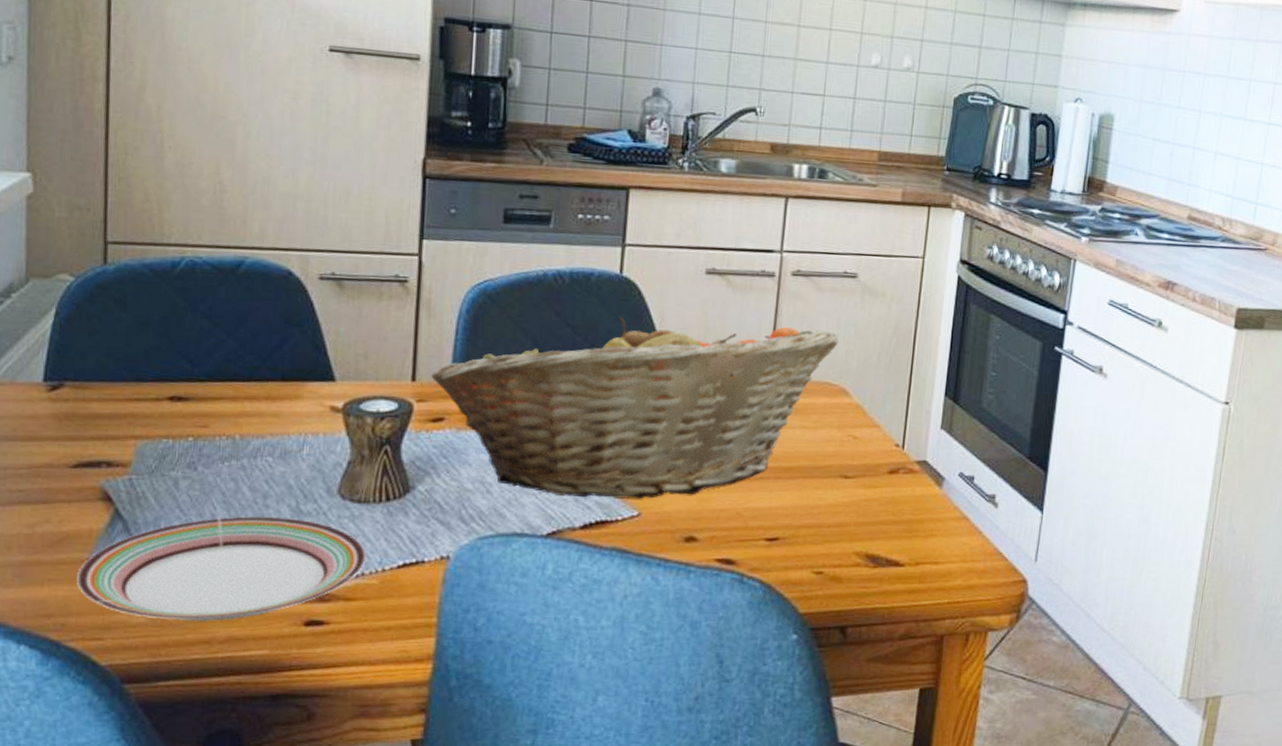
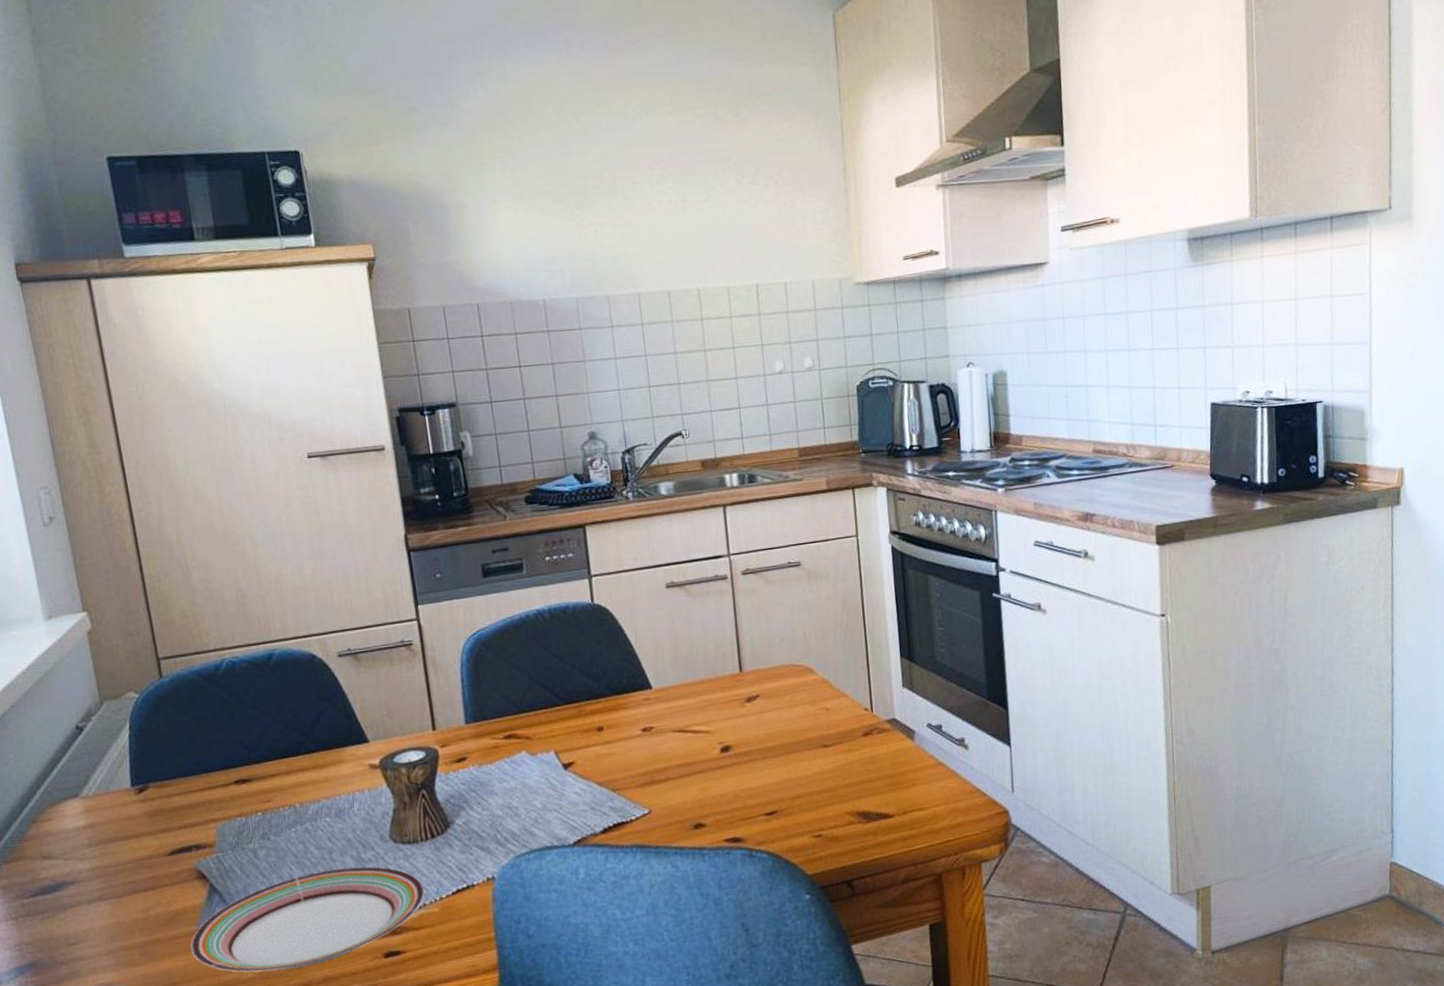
fruit basket: present [431,316,840,499] -> none [448,618,797,808]

